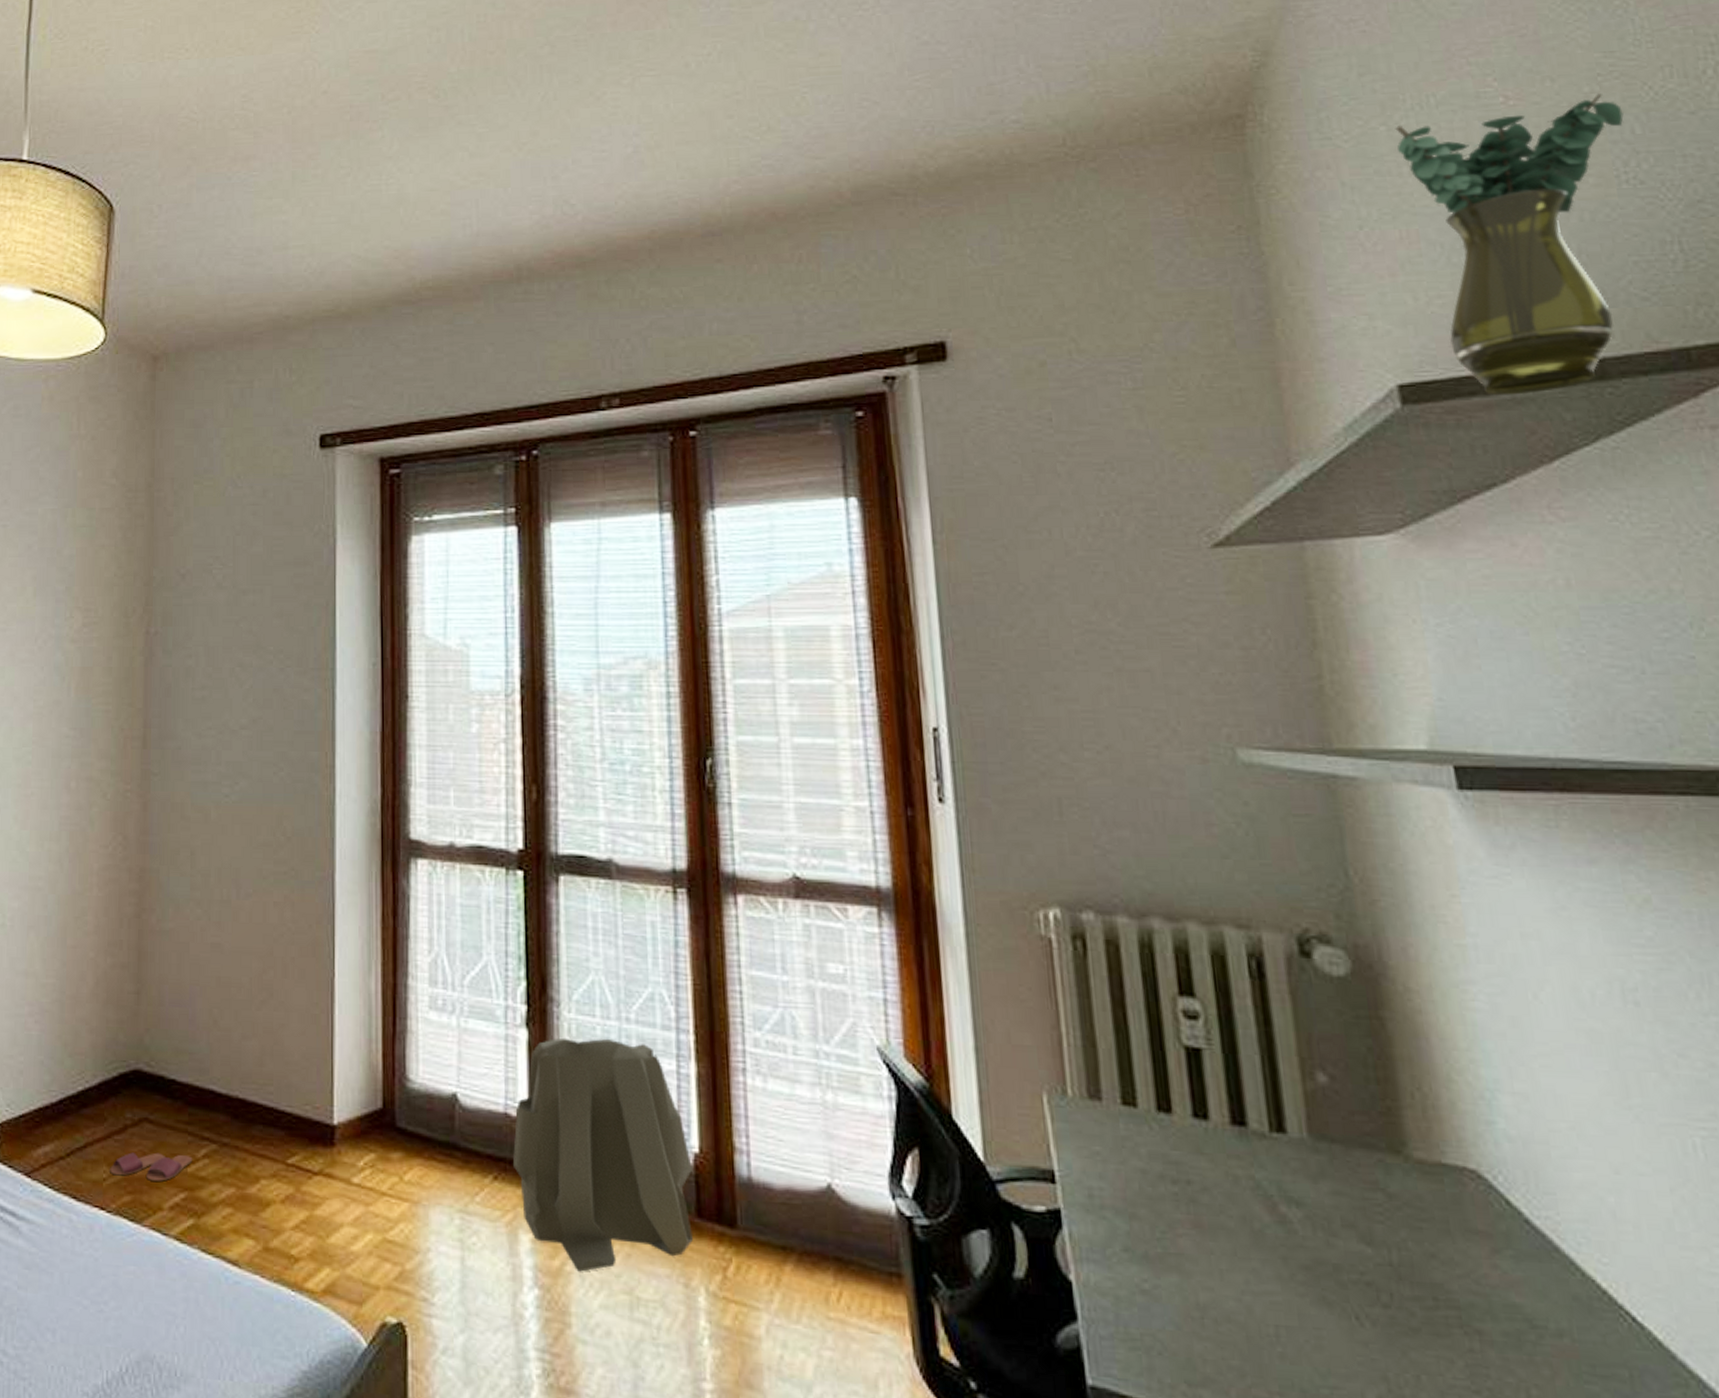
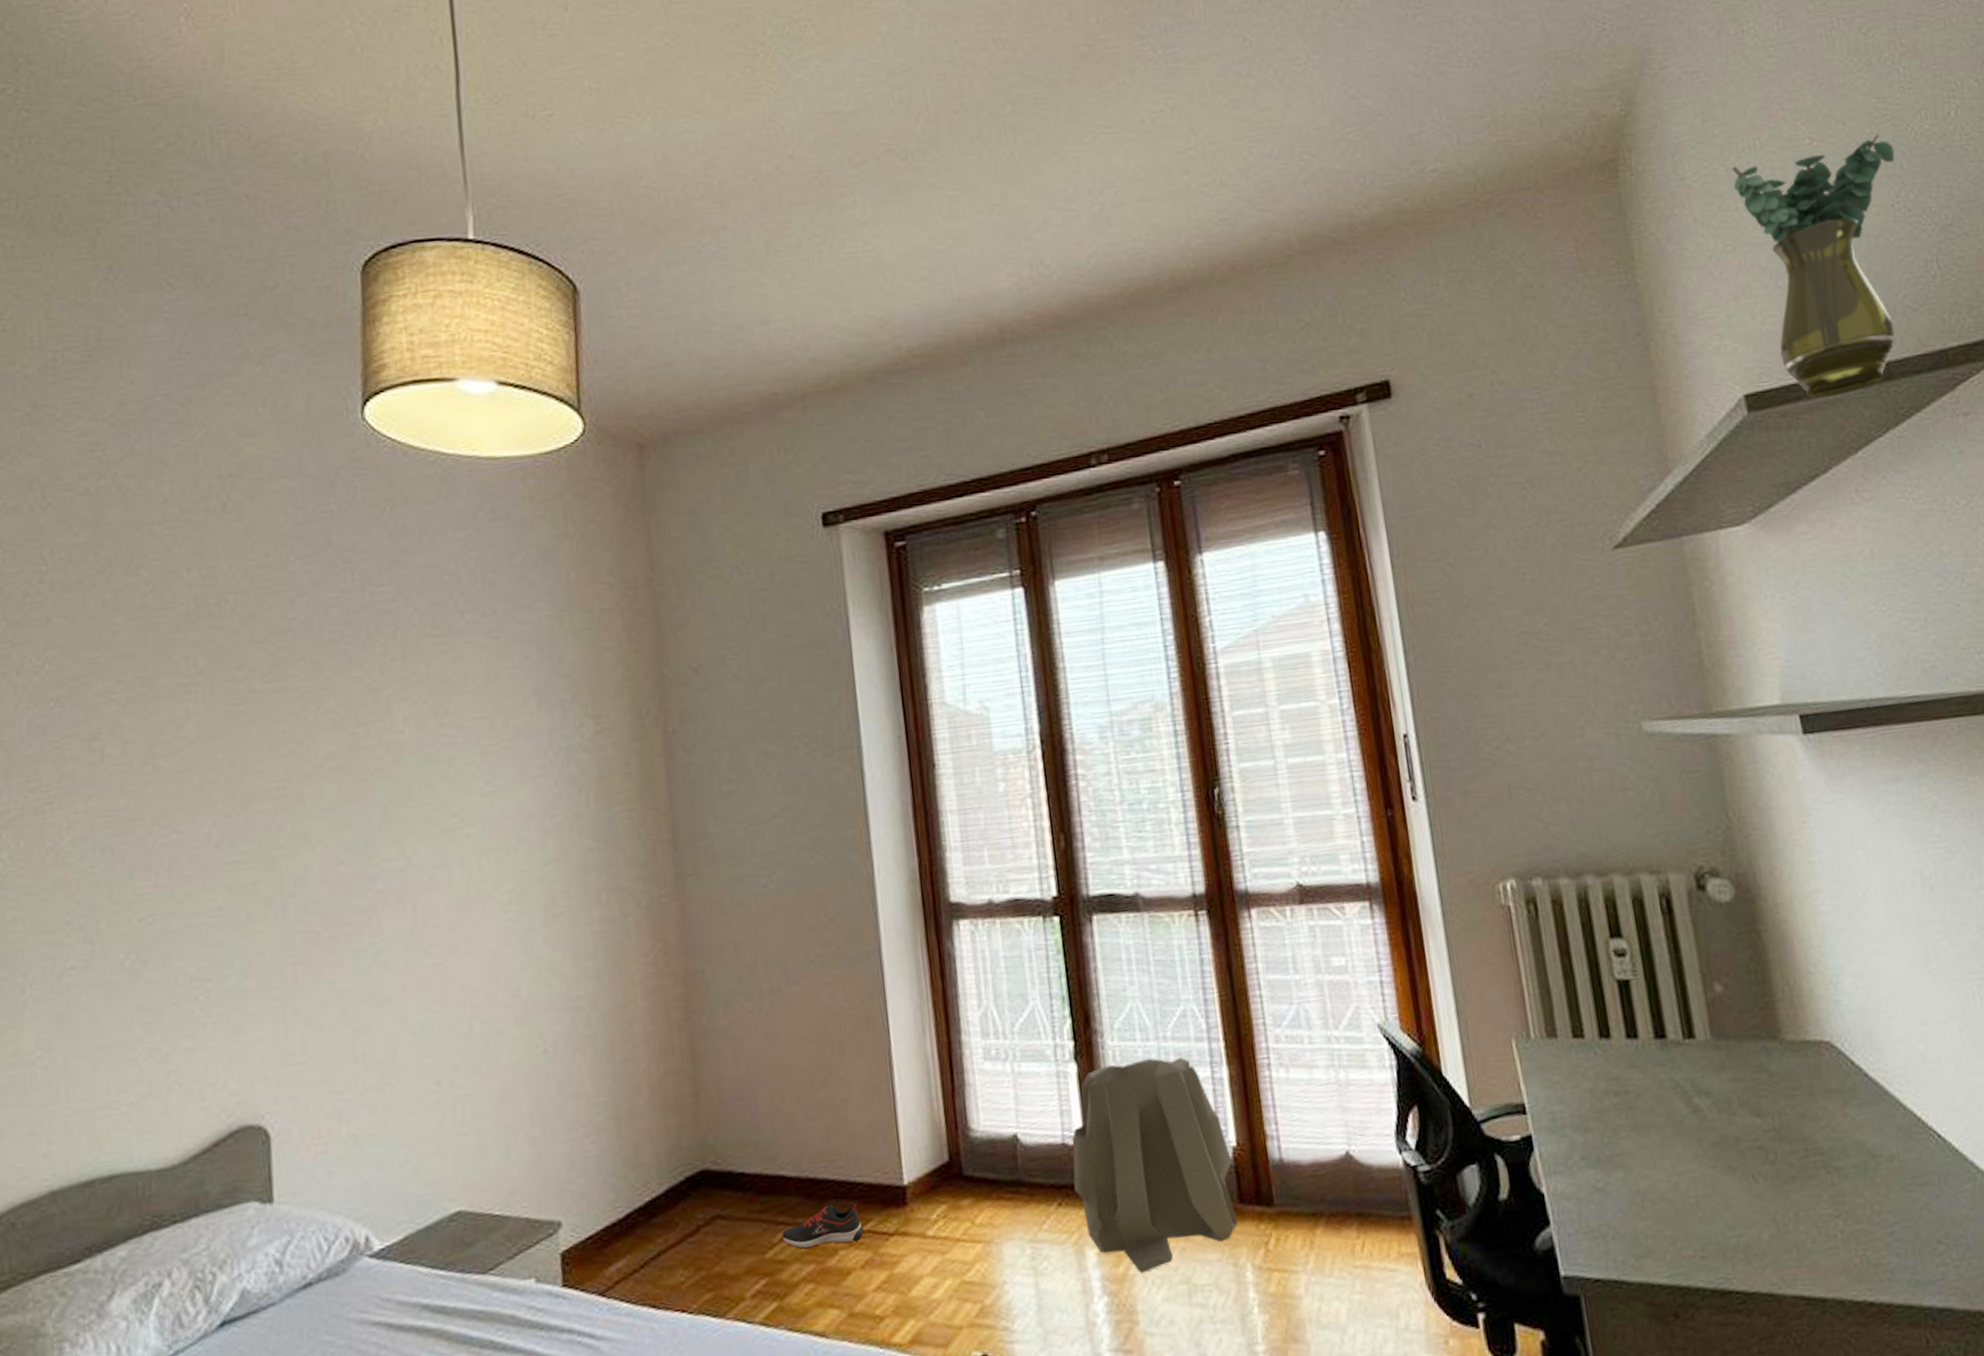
slippers: present [110,1152,193,1182] -> none [687,1243,770,1277]
athletic shoe: none [205,1129,287,1173] -> present [781,1204,863,1249]

